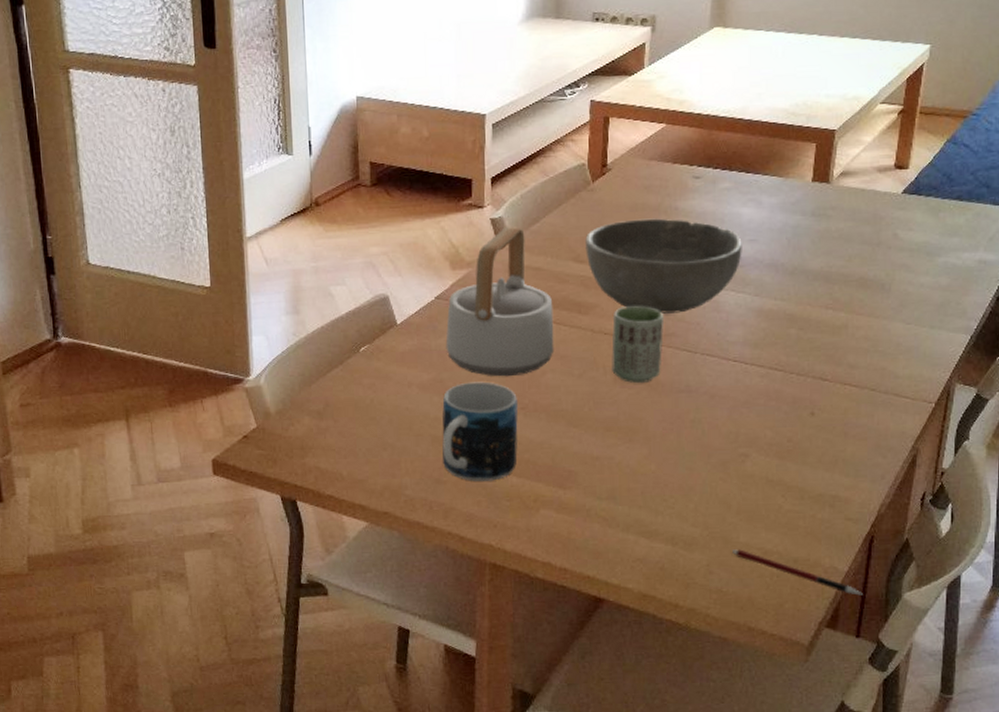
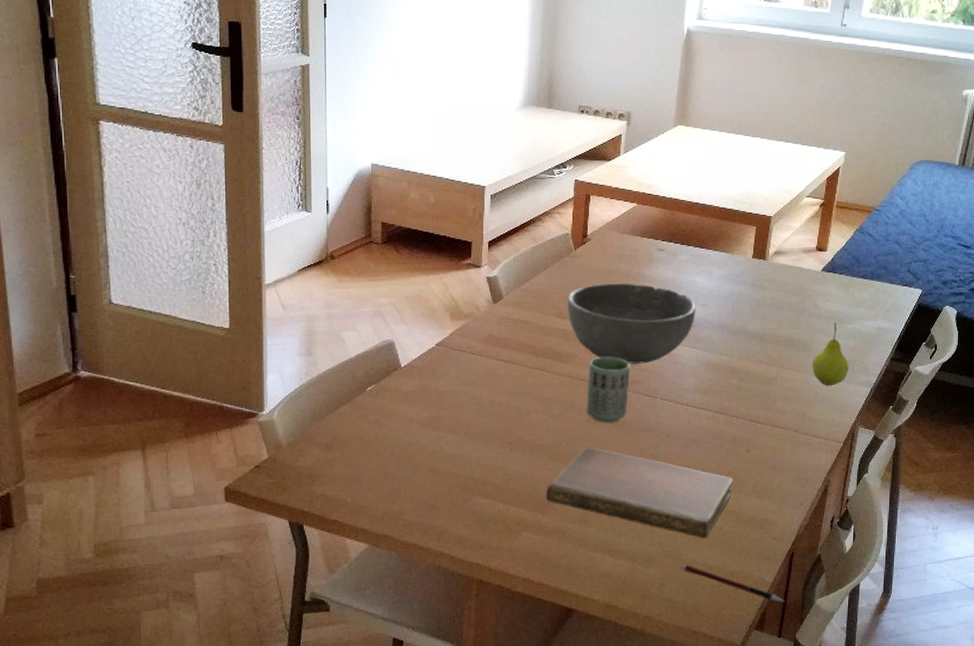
mug: present [442,382,518,481] -> none [438,419,505,507]
teapot: present [445,226,554,377] -> none [444,284,538,416]
notebook: none [567,411,795,518] -> present [546,447,734,538]
fruit: none [892,255,941,335] -> present [812,322,849,386]

